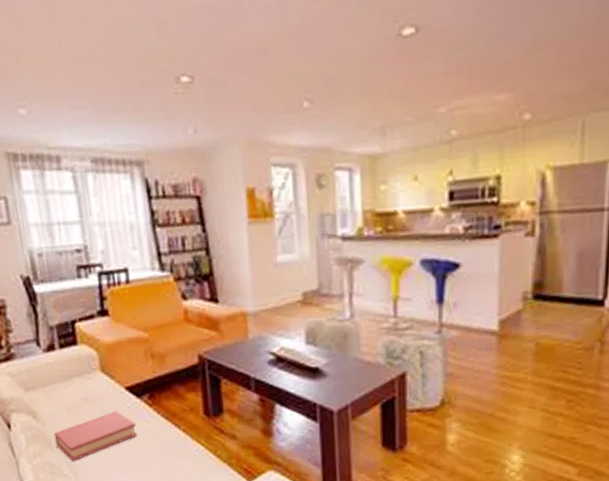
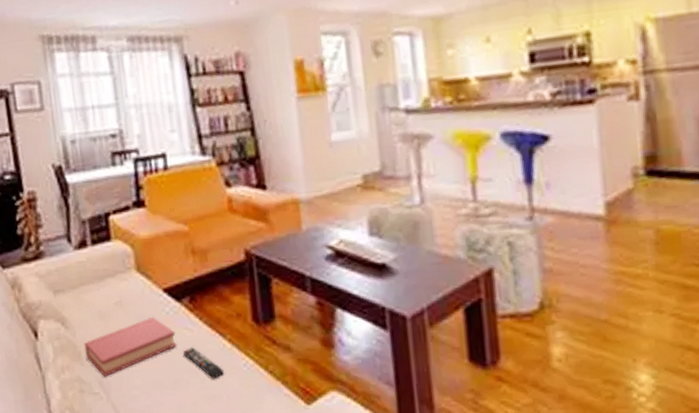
remote control: none [143,436,178,463] -> present [183,347,224,380]

